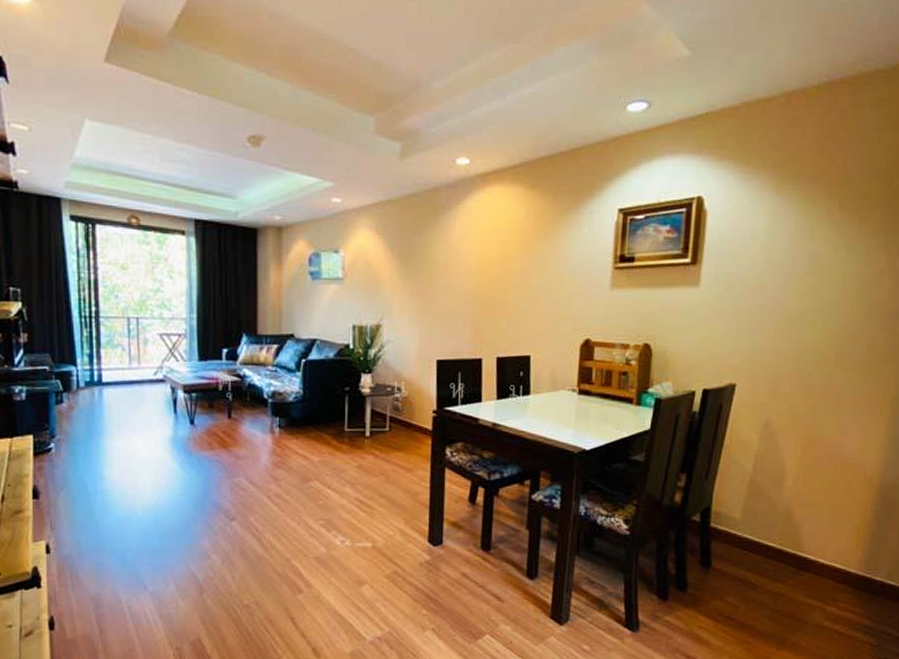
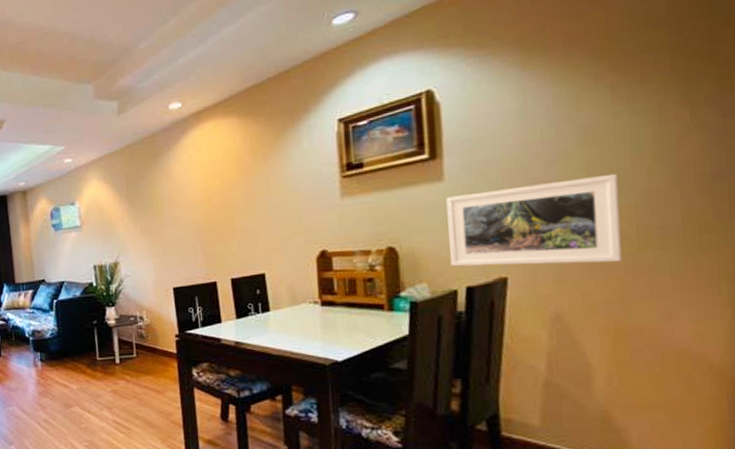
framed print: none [693,302,830,380] -> present [446,174,623,267]

